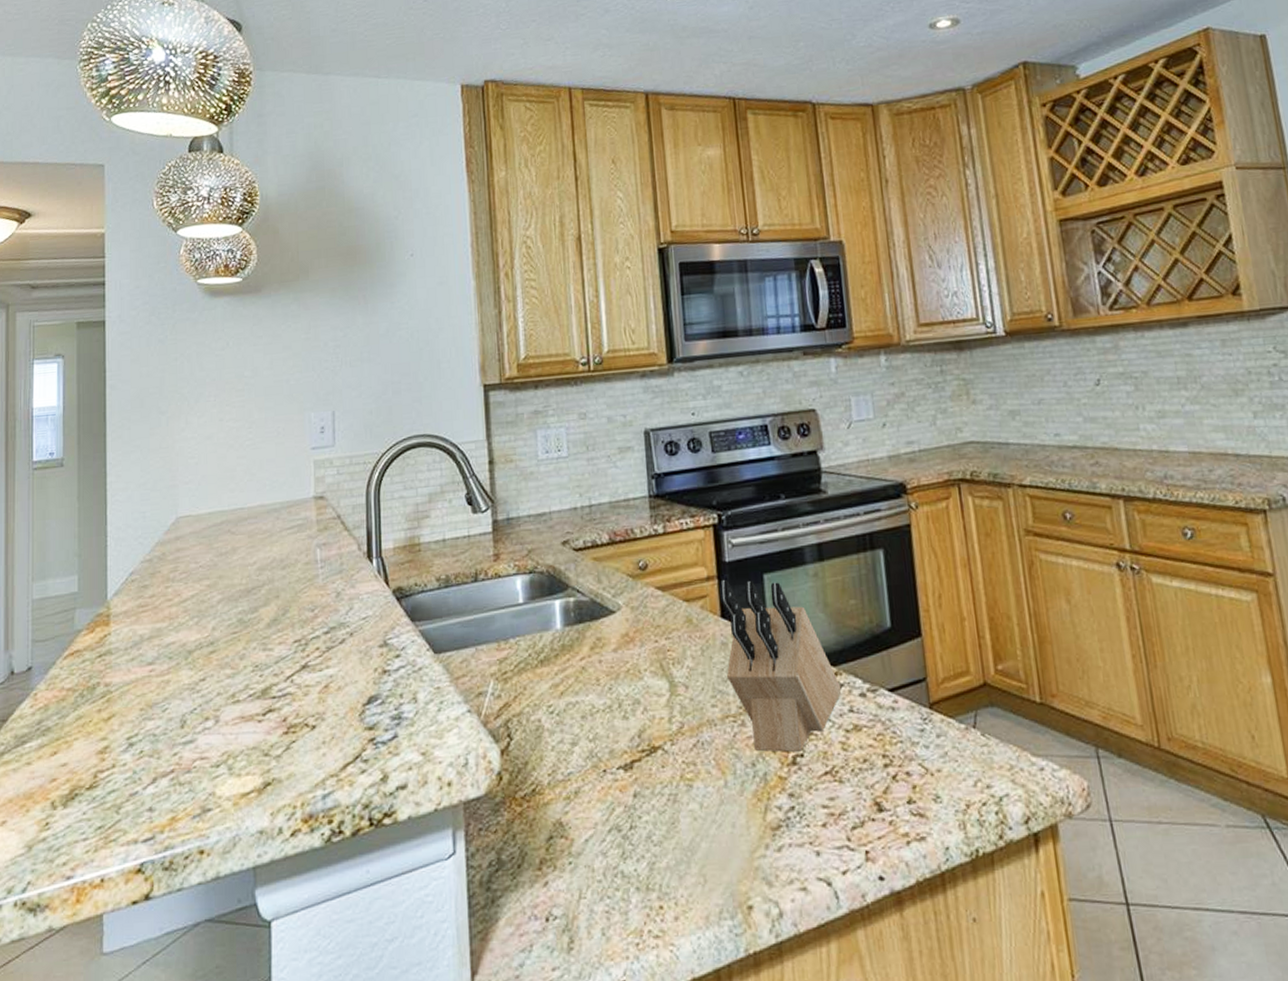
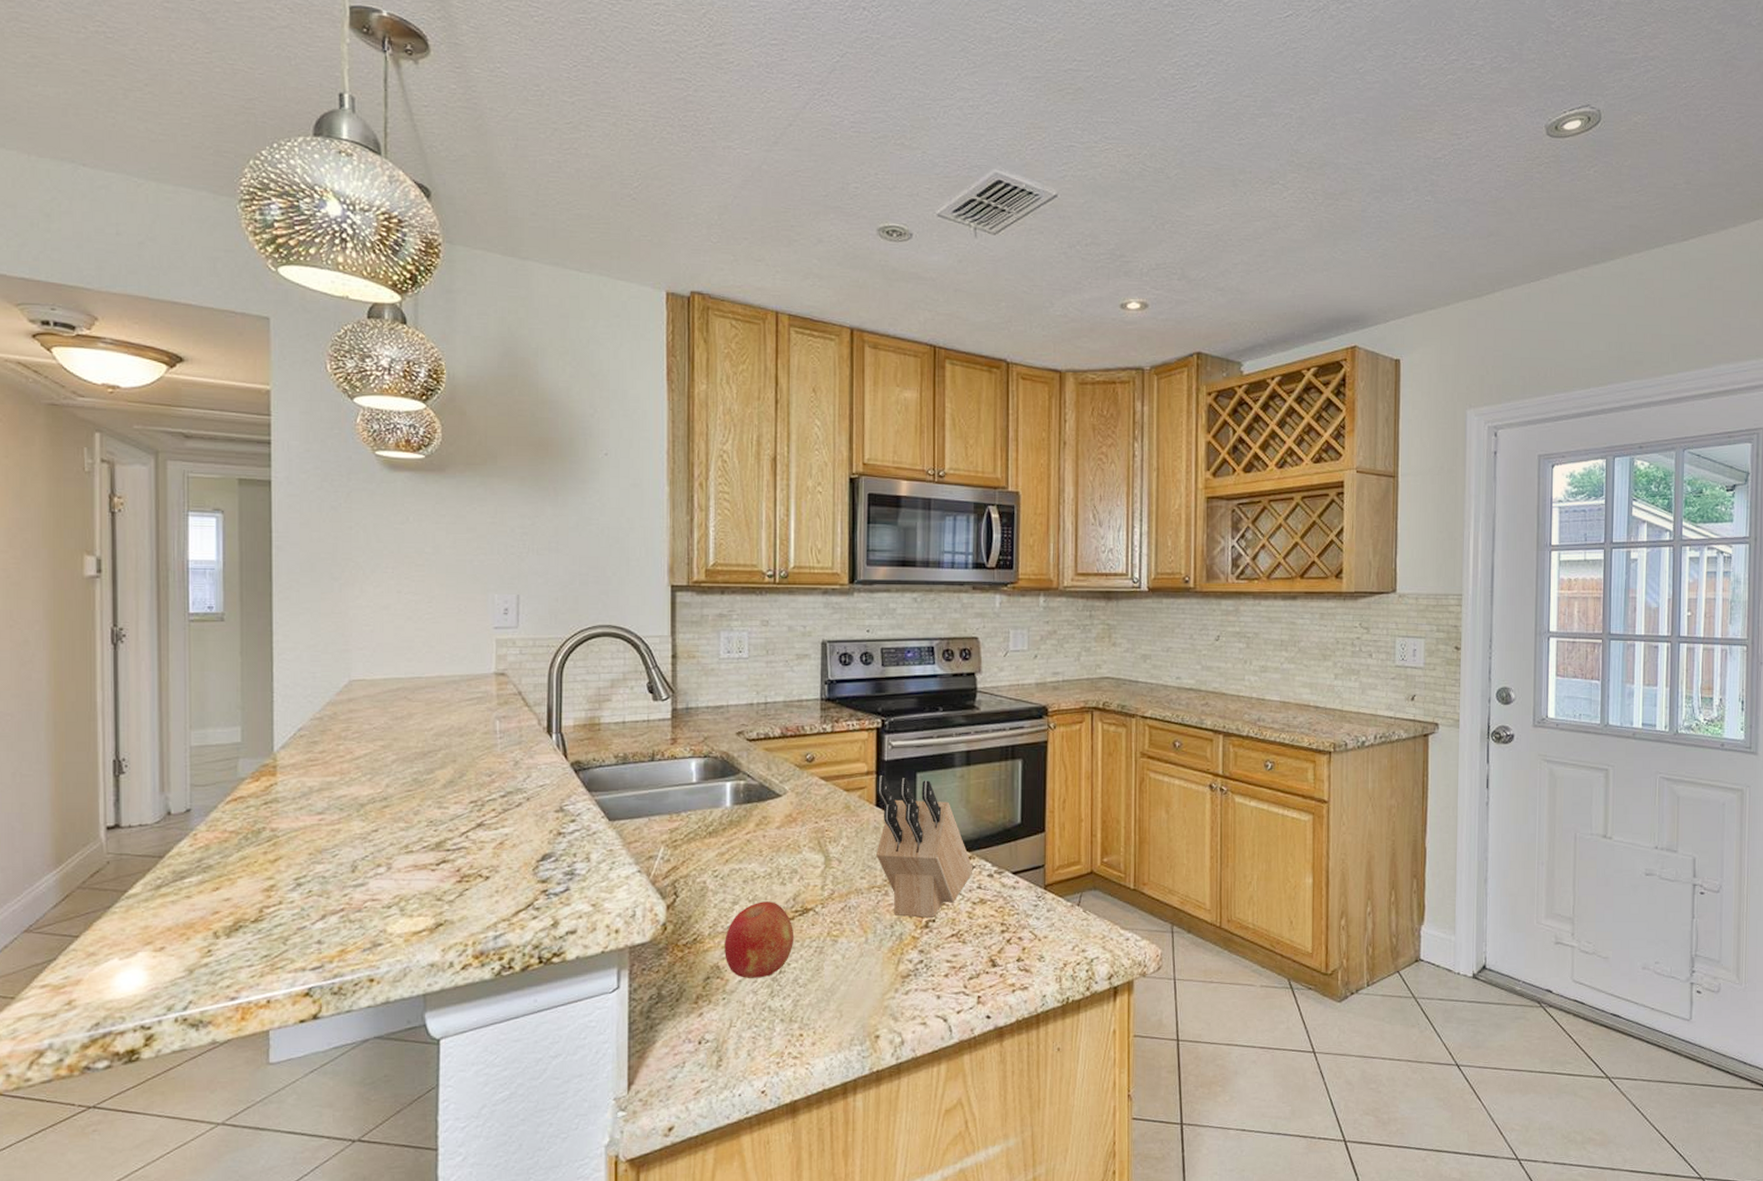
fruit: none [566,740,643,837] -> present [725,901,793,978]

